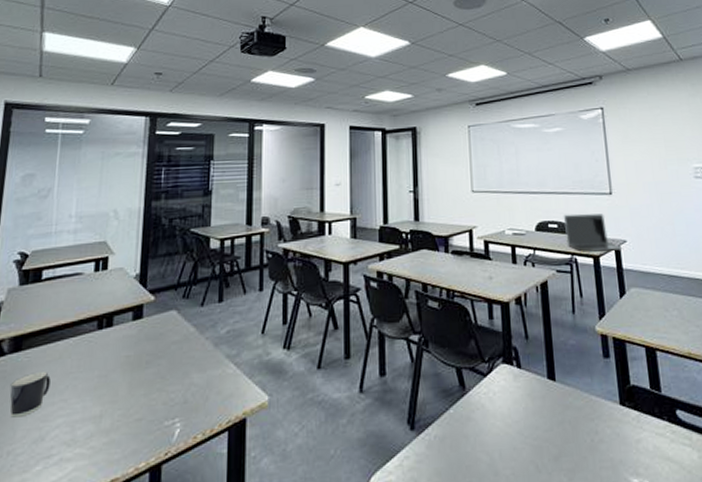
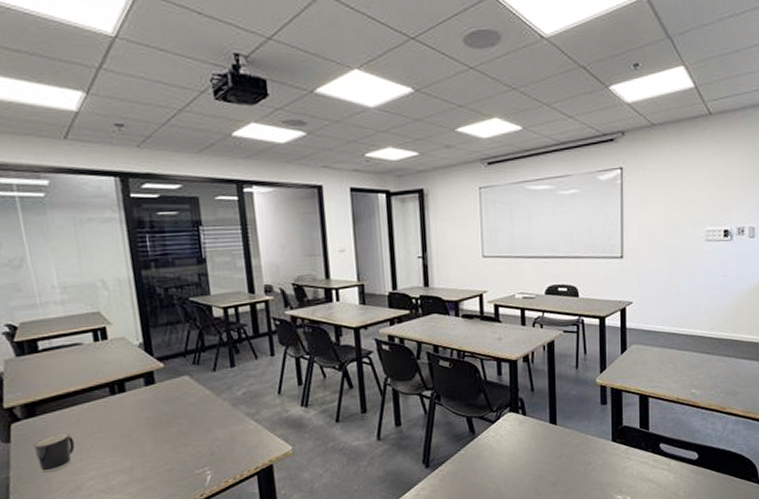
laptop: present [563,213,623,252] -> none [573,277,628,313]

